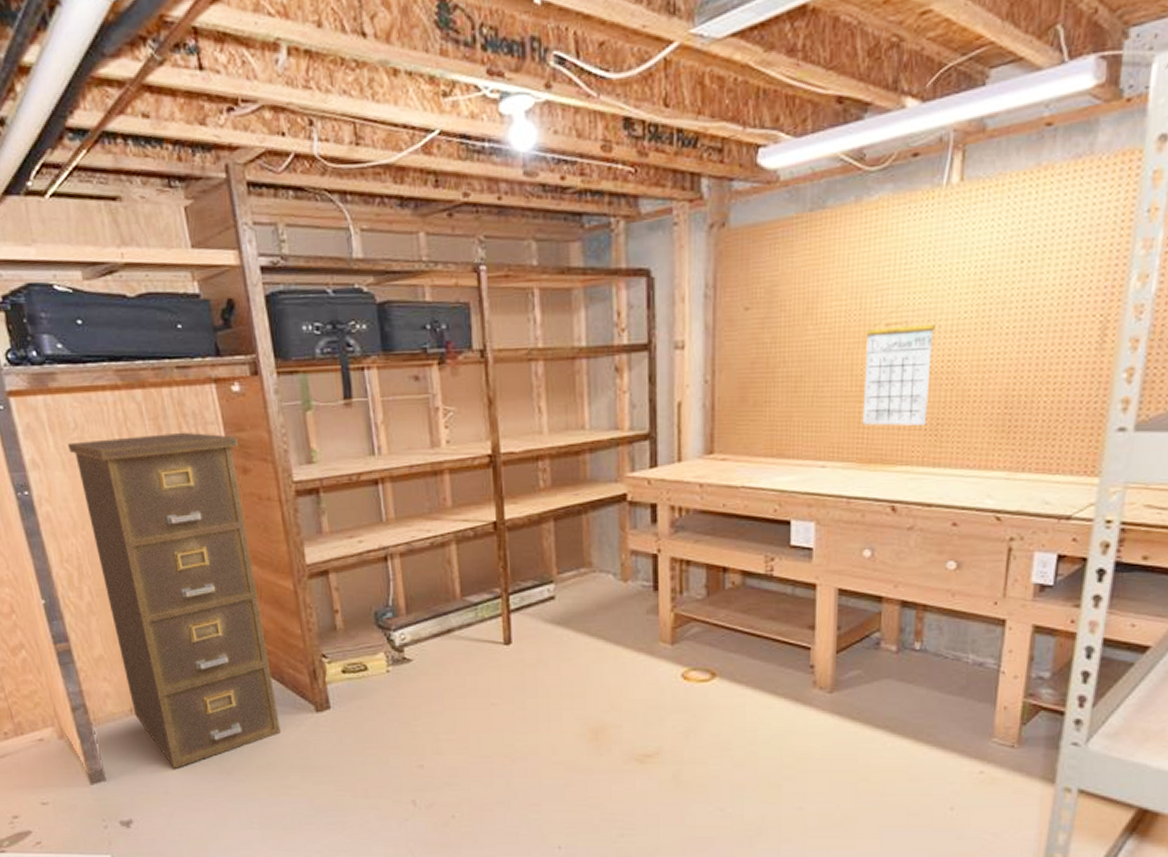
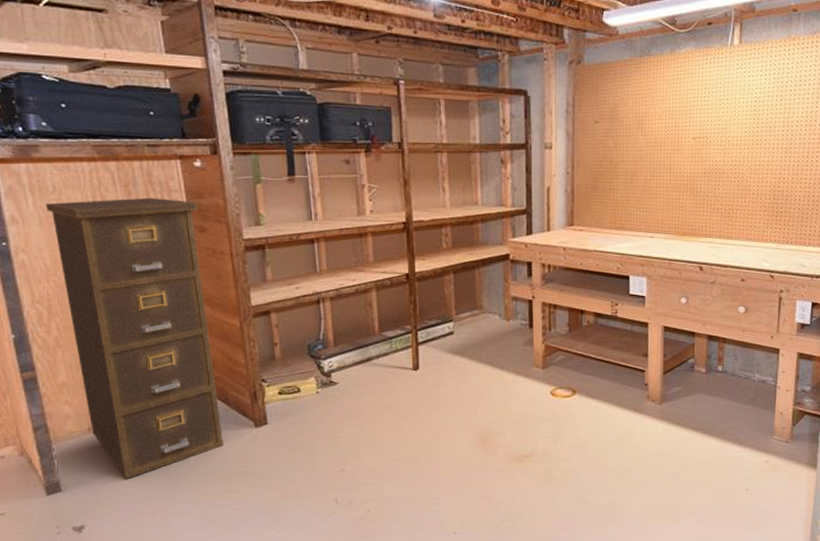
calendar: present [862,304,935,426] -> none [678,124,726,209]

